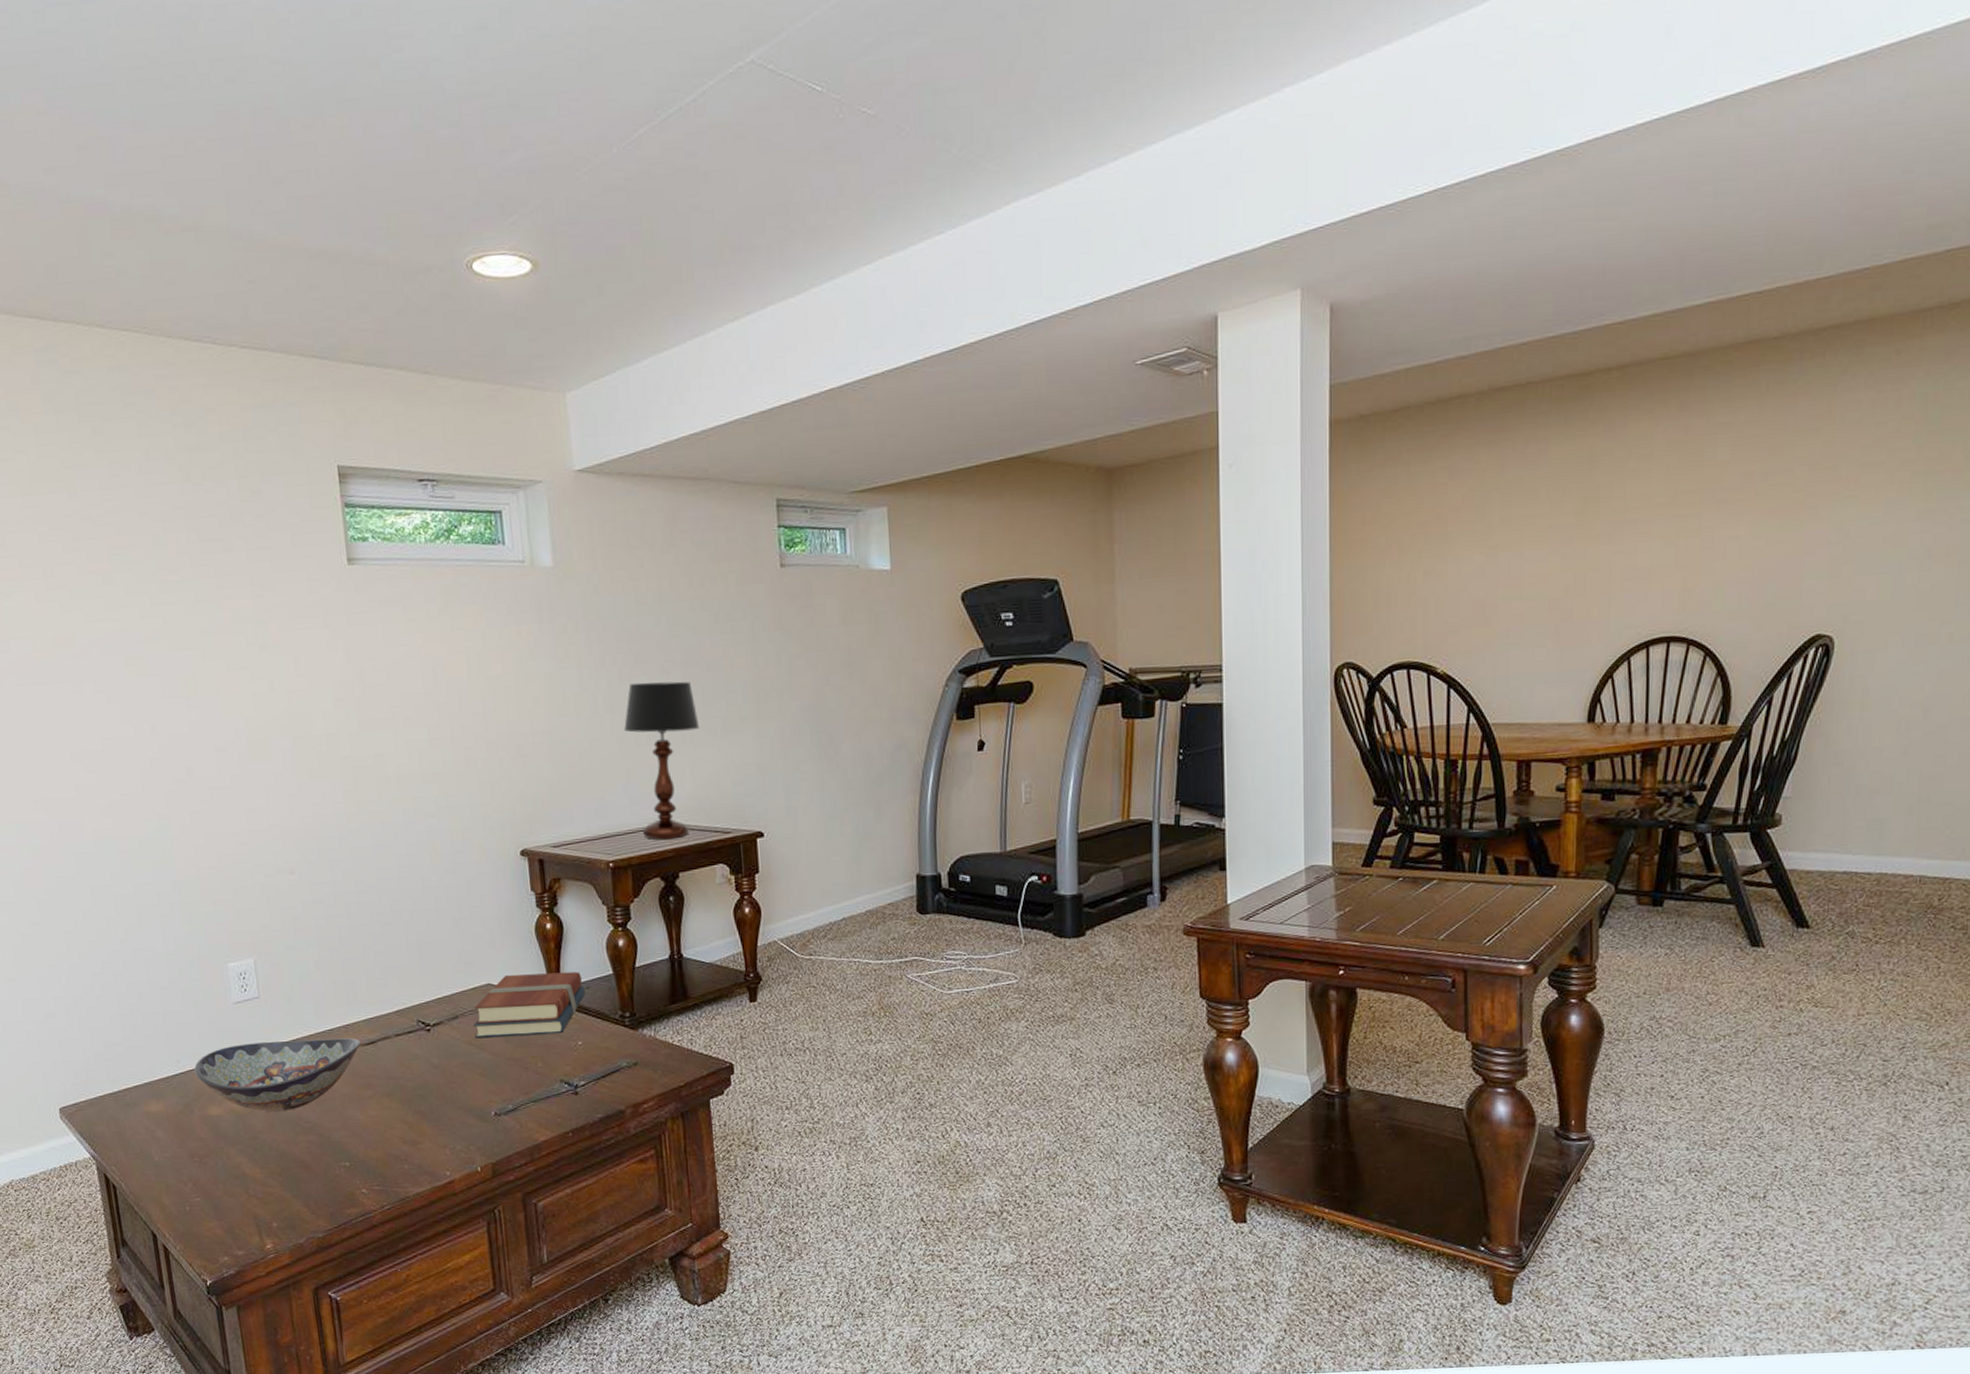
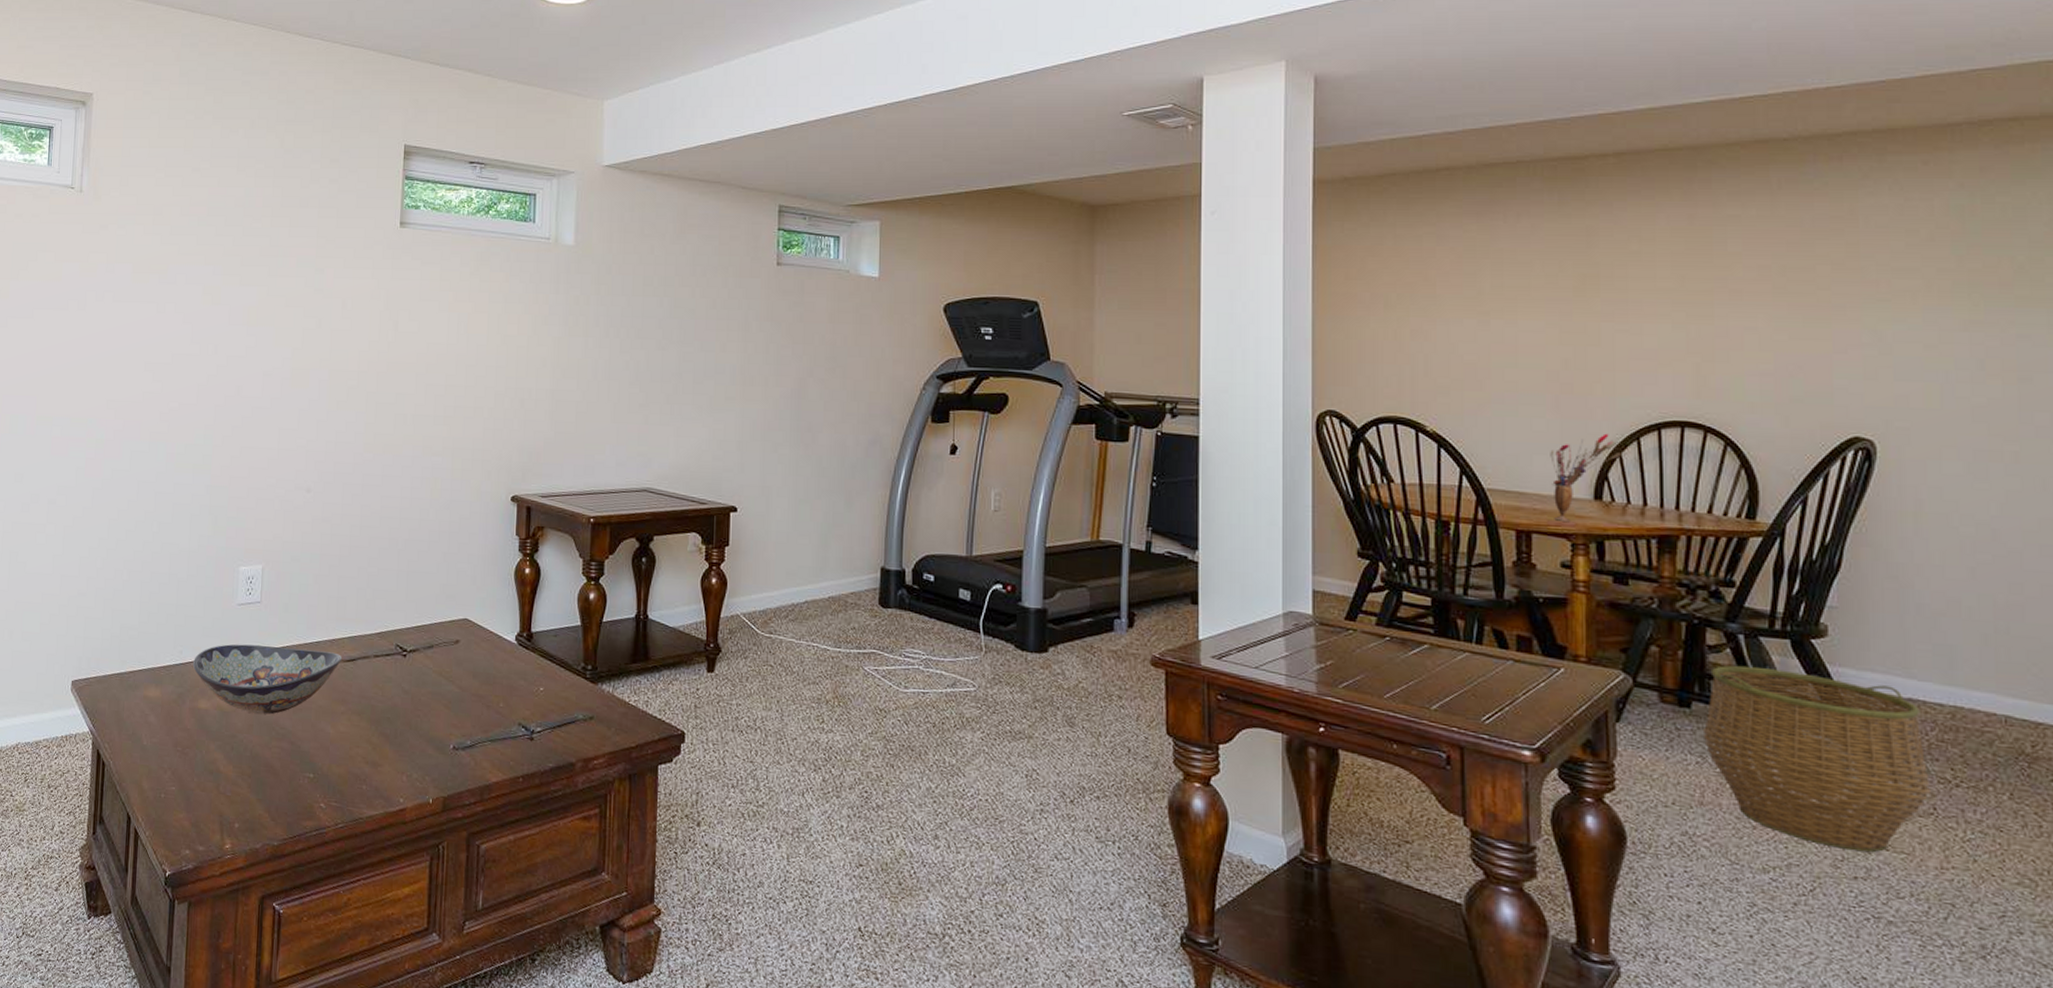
books: present [473,971,585,1039] -> none [445,613,553,677]
table lamp: present [624,681,700,841] -> none [619,355,688,504]
bouquet: none [1549,656,1614,747] -> present [1550,433,1622,521]
basket: none [1671,860,1855,1011] -> present [1702,665,1930,852]

